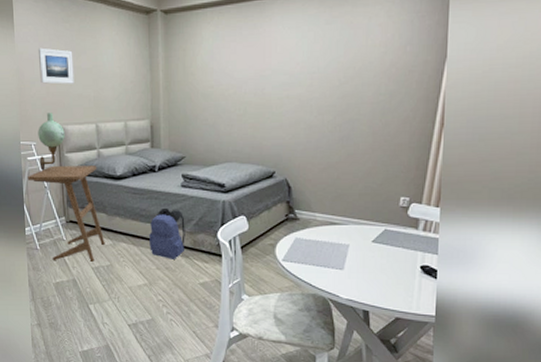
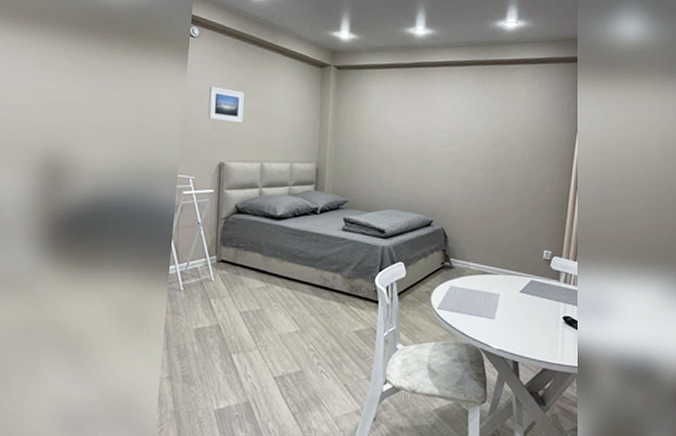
side table: present [27,165,105,262] -> none [180,202,258,305]
wall lamp: present [38,112,65,171] -> none [195,148,227,206]
backpack: present [149,207,185,259] -> none [305,250,344,305]

